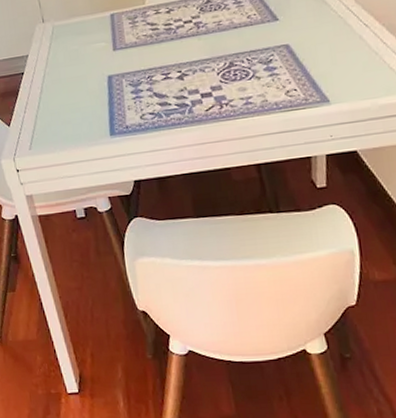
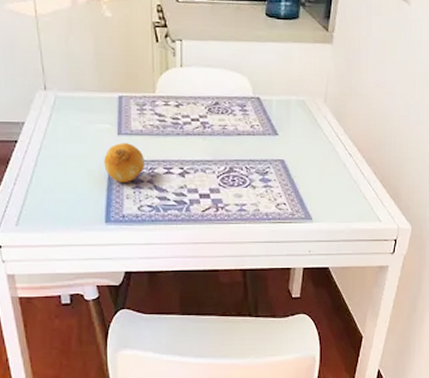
fruit: none [103,56,142,96] -> present [104,143,144,183]

